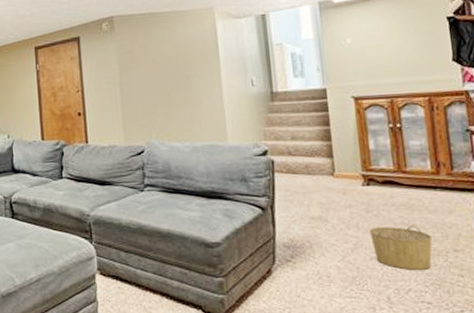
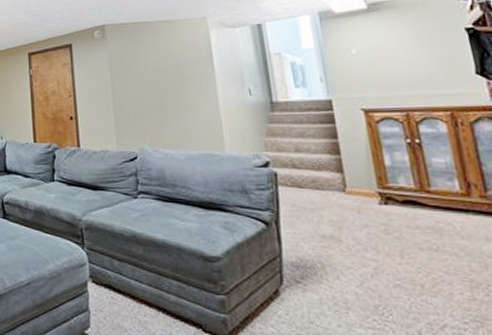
basket: present [370,225,433,271] -> none [391,251,470,305]

